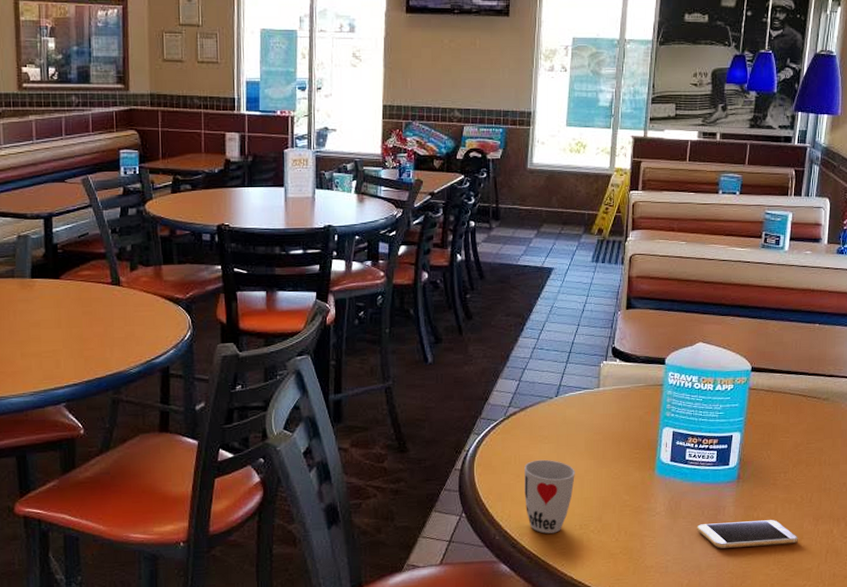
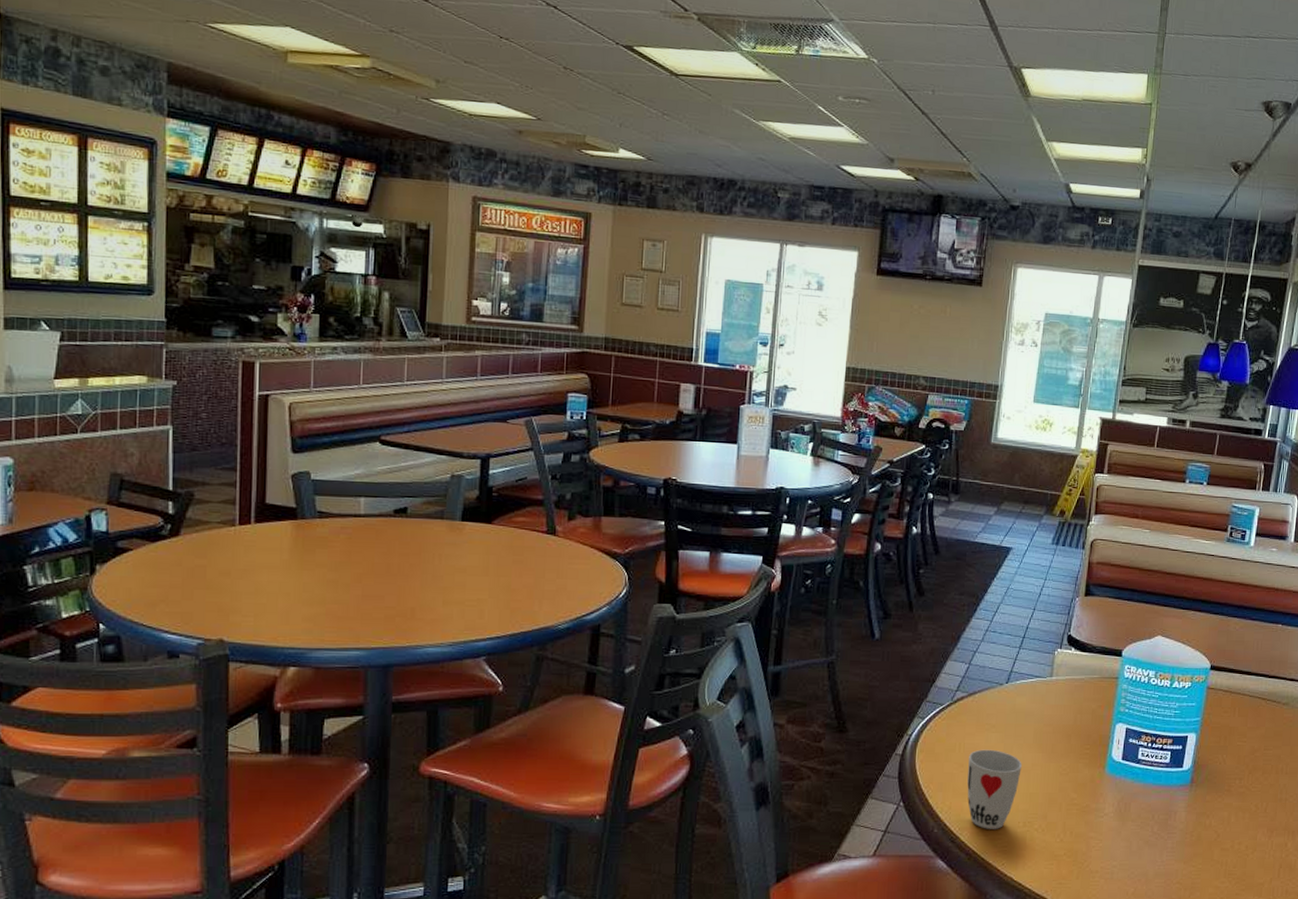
smartphone: present [696,520,799,549] -> none [1145,829,1252,856]

